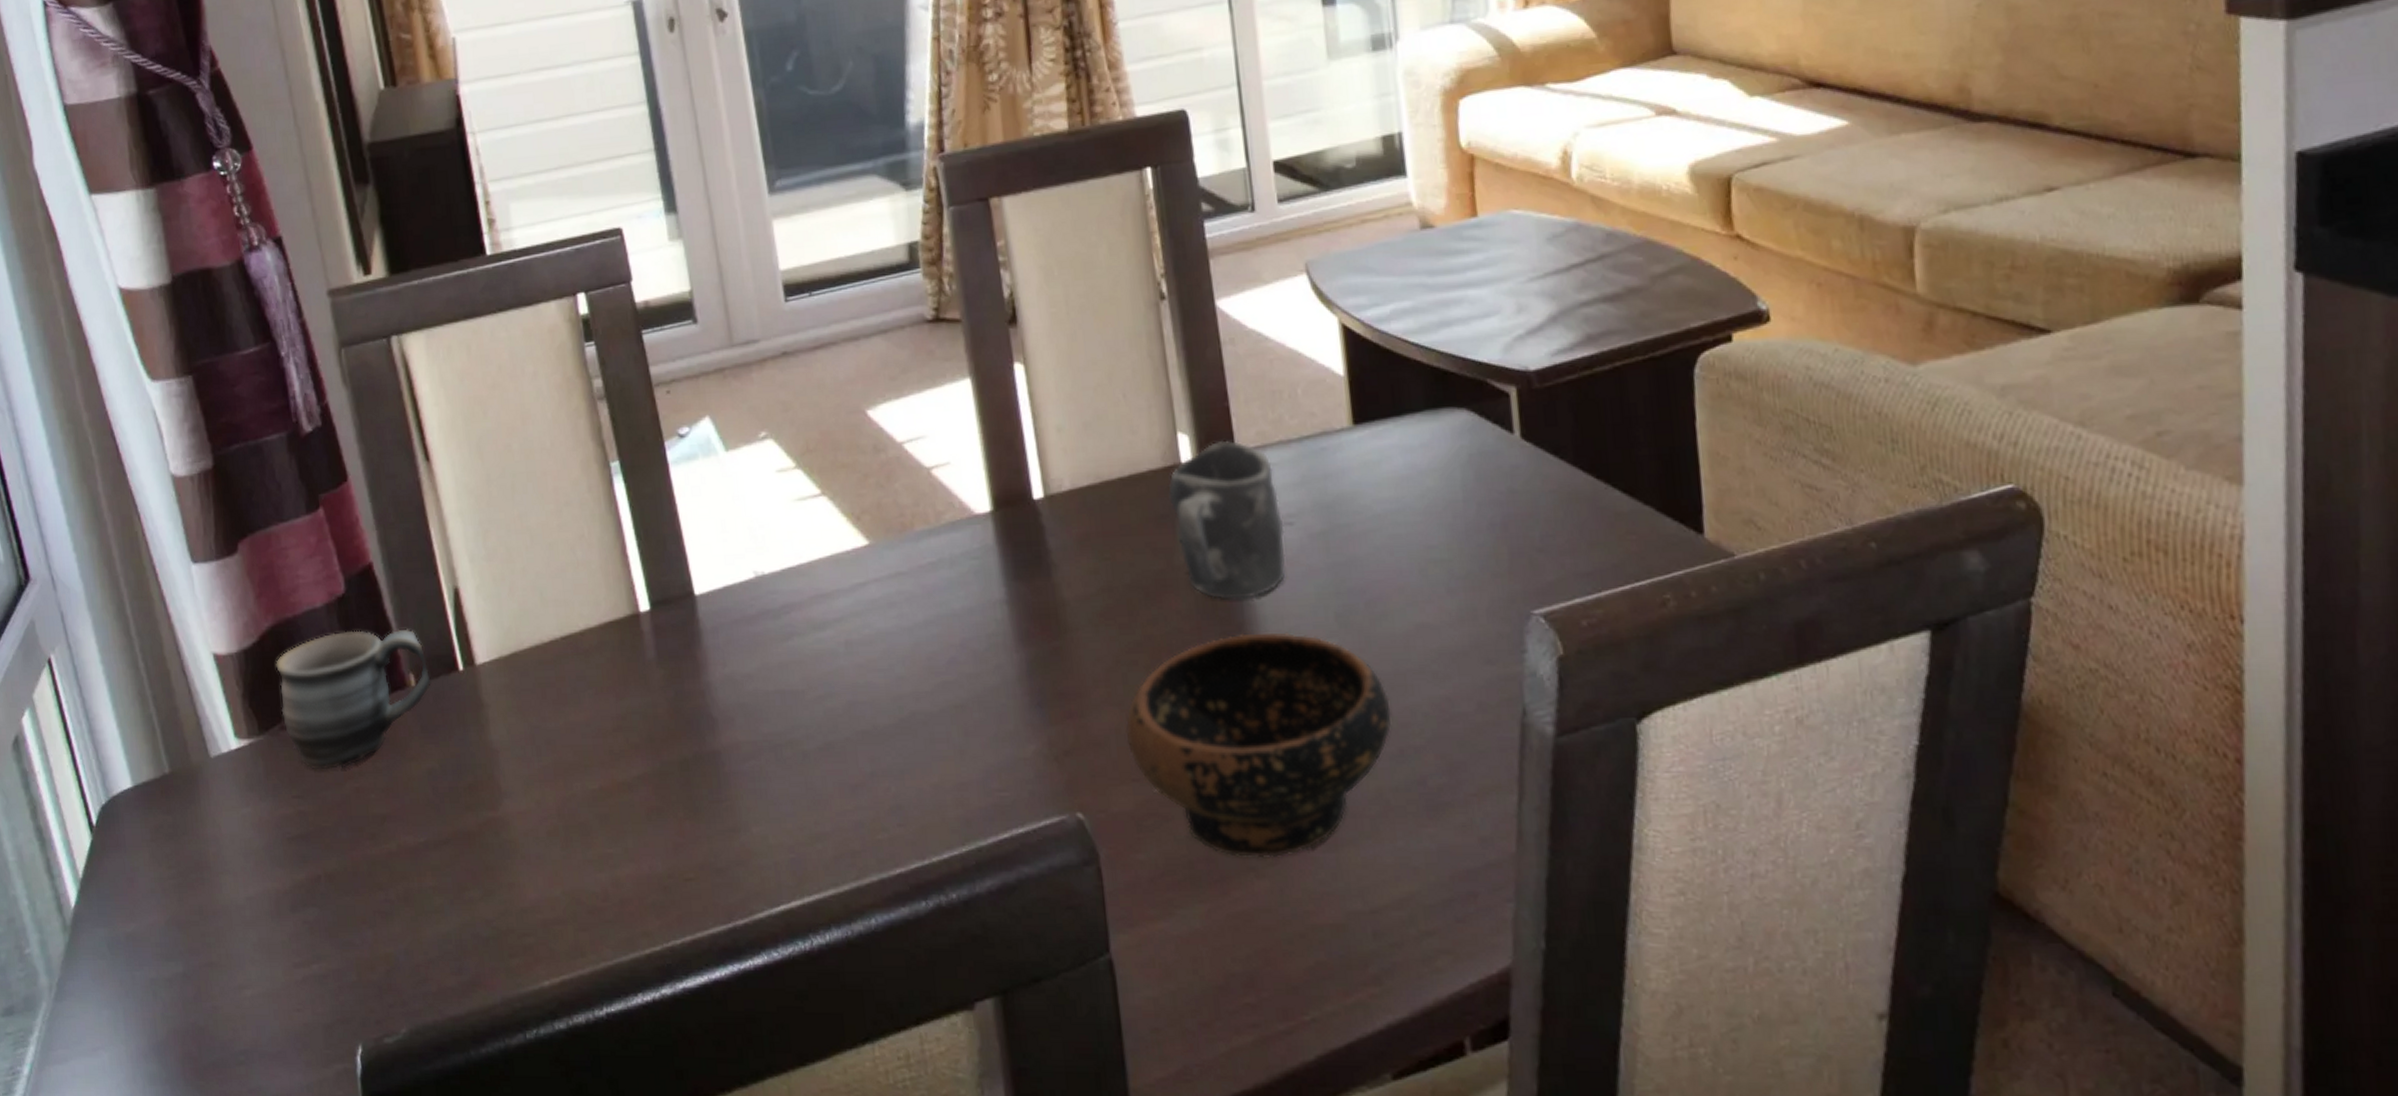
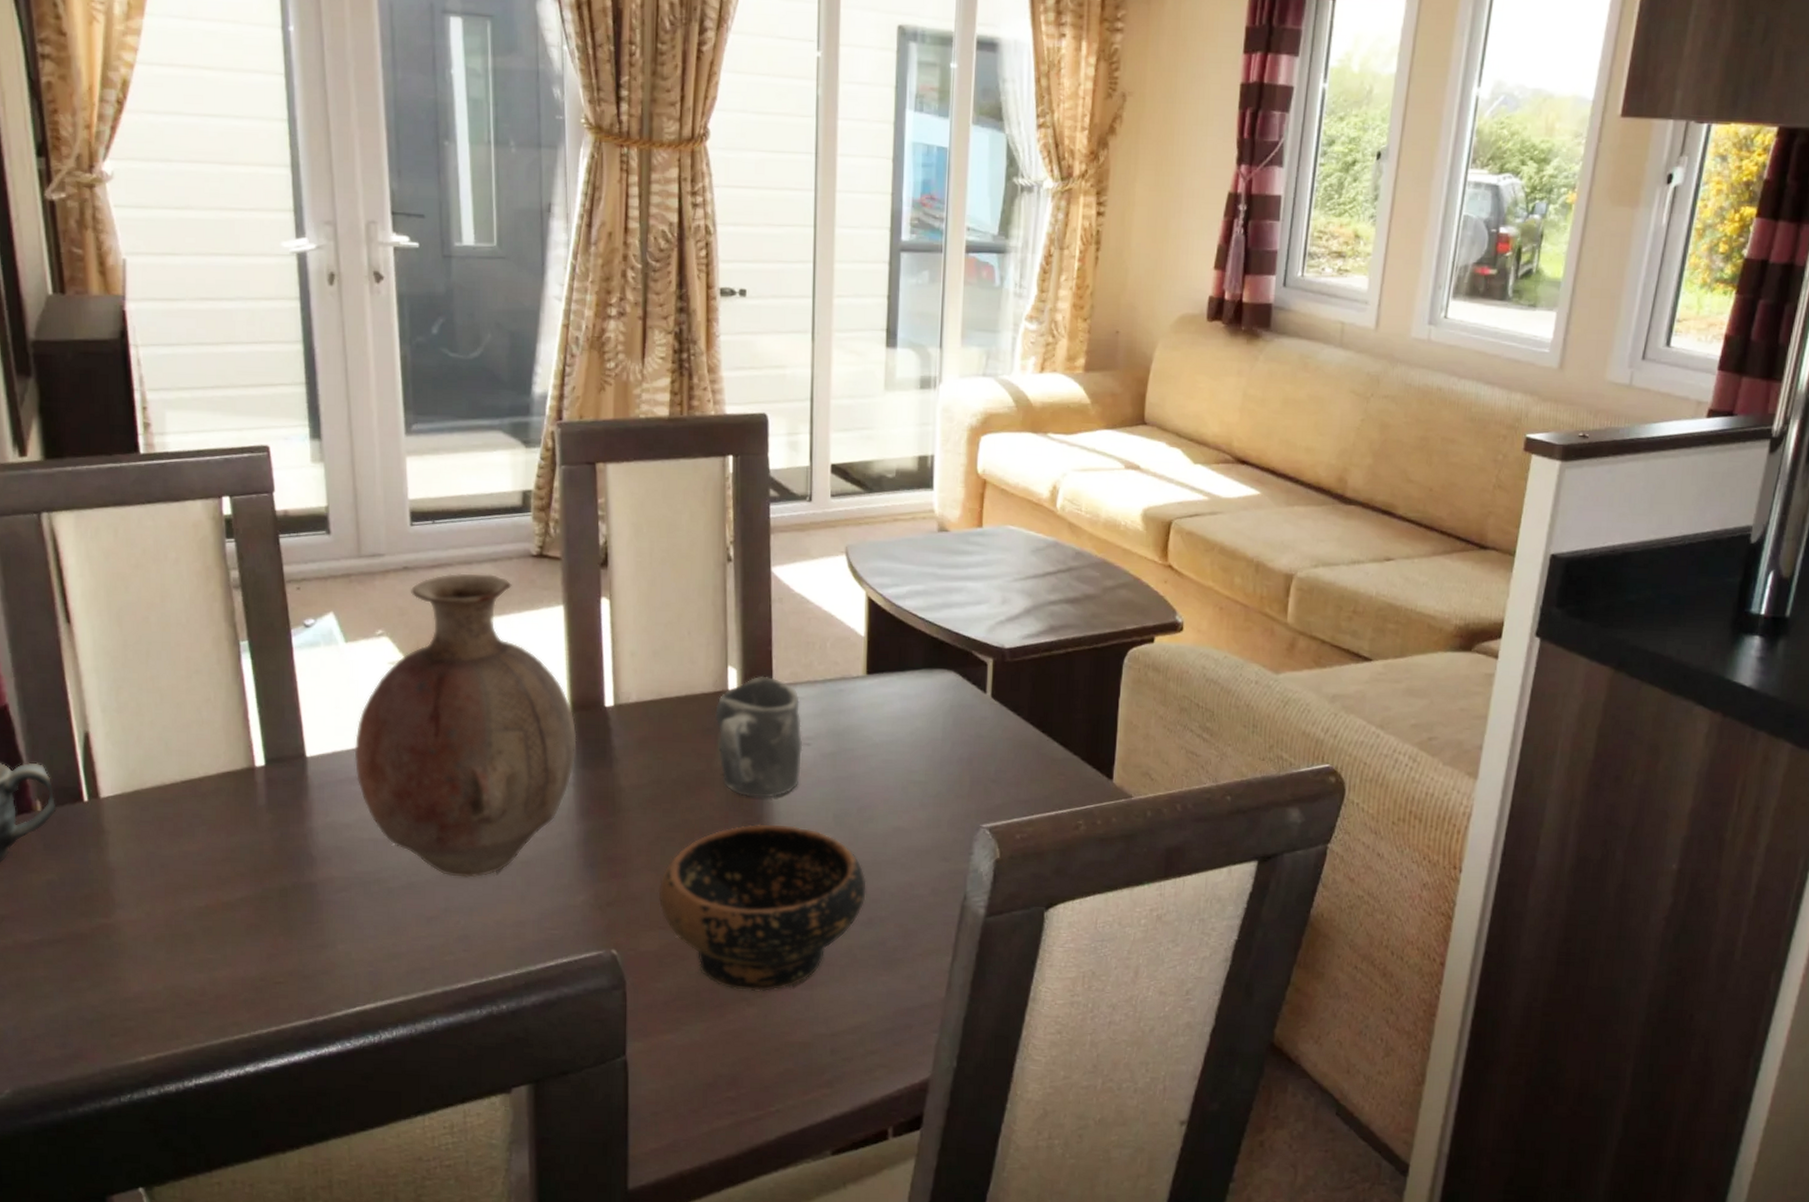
vase: none [747,349,1005,731] -> present [354,573,577,878]

